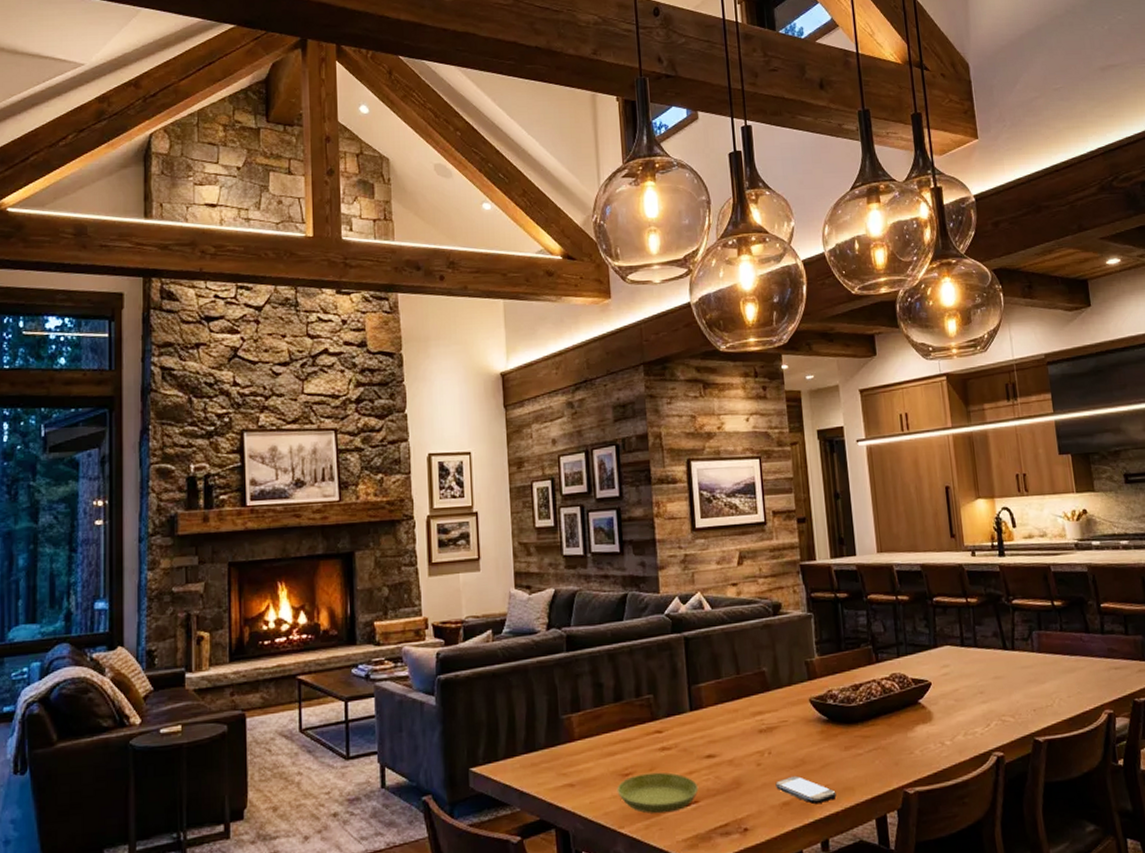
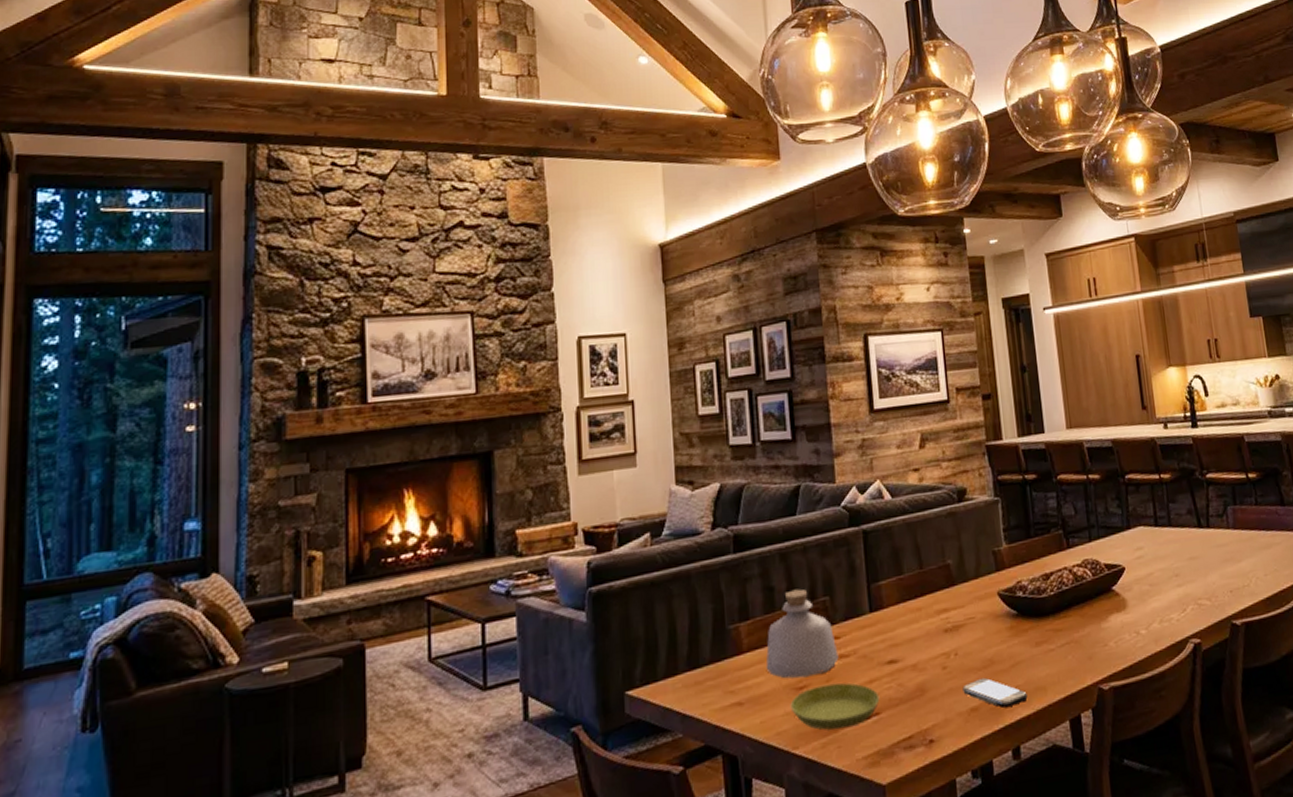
bottle: none [595,686,661,766] -> present [765,589,839,679]

